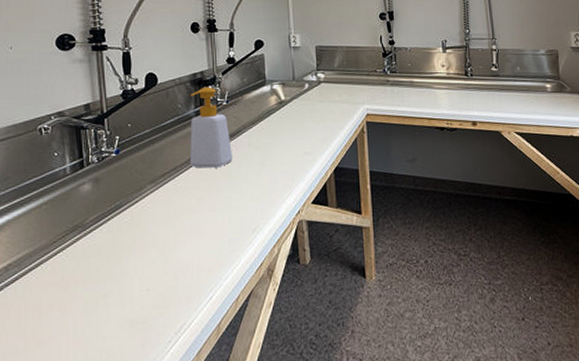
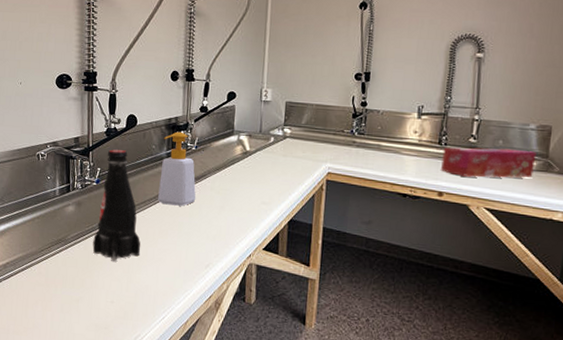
bottle: none [118,113,176,242] -> present [92,149,141,262]
tissue box: none [470,74,550,104] -> present [441,147,537,178]

